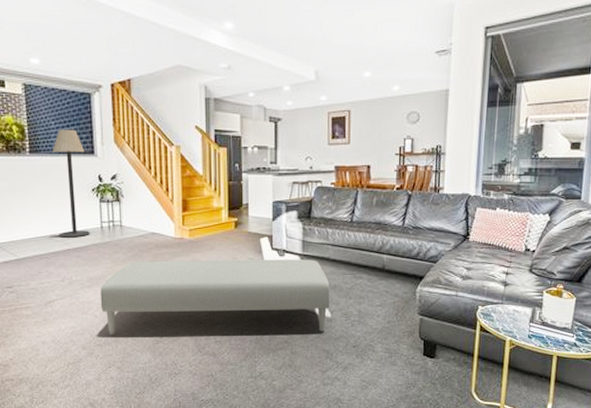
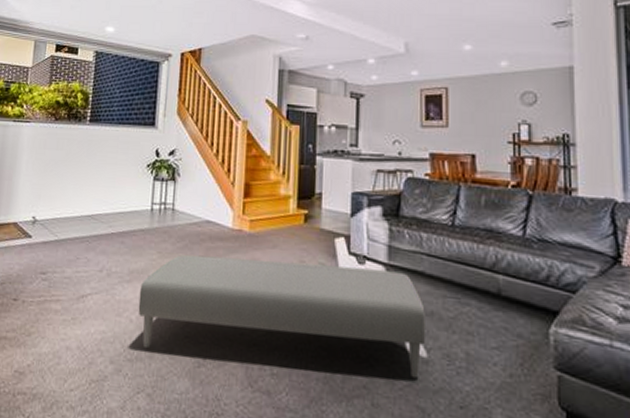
floor lamp: present [52,129,90,238] -> none [104,98,145,220]

